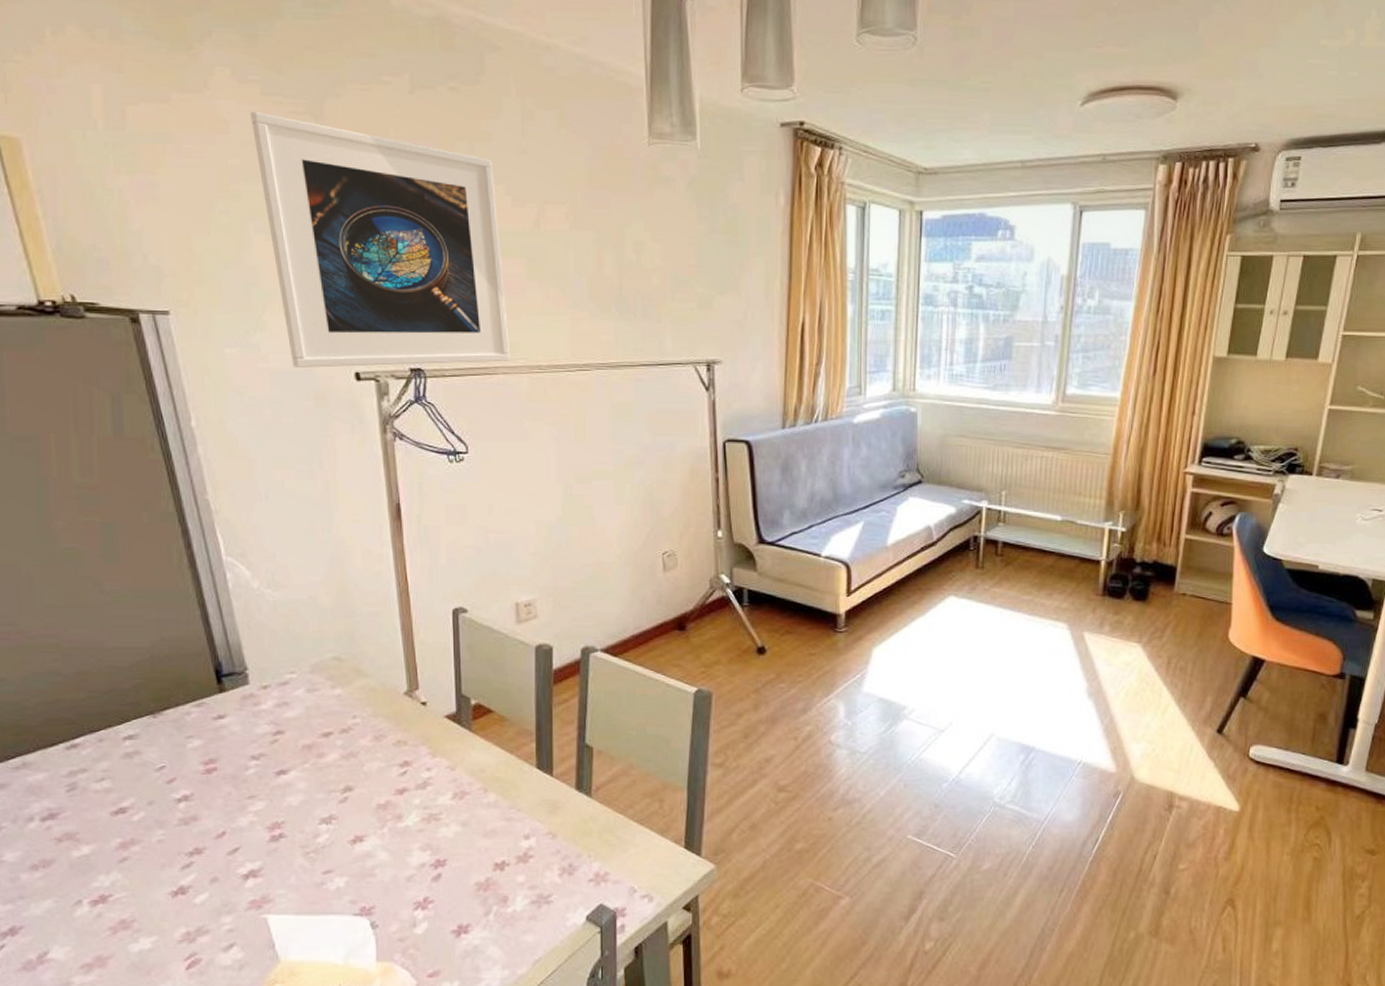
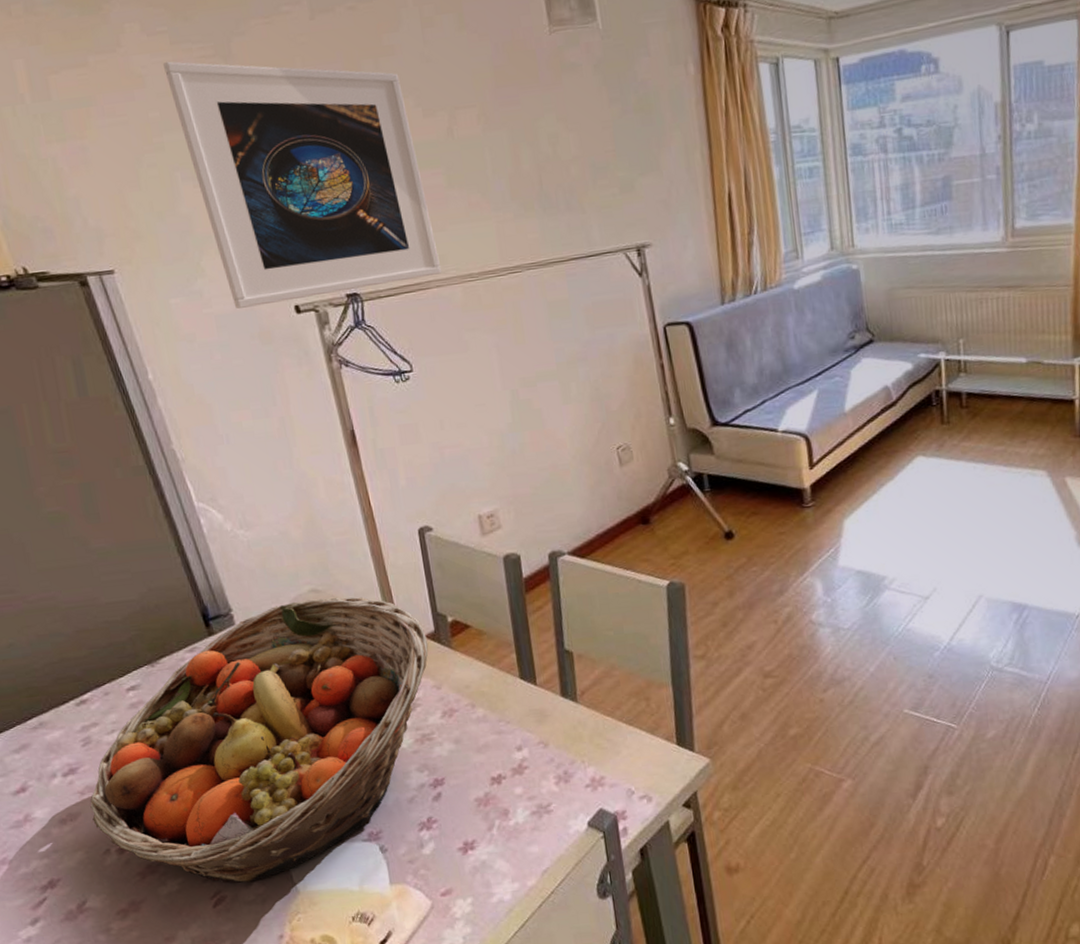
fruit basket: none [67,667,448,946] -> present [90,597,429,883]

